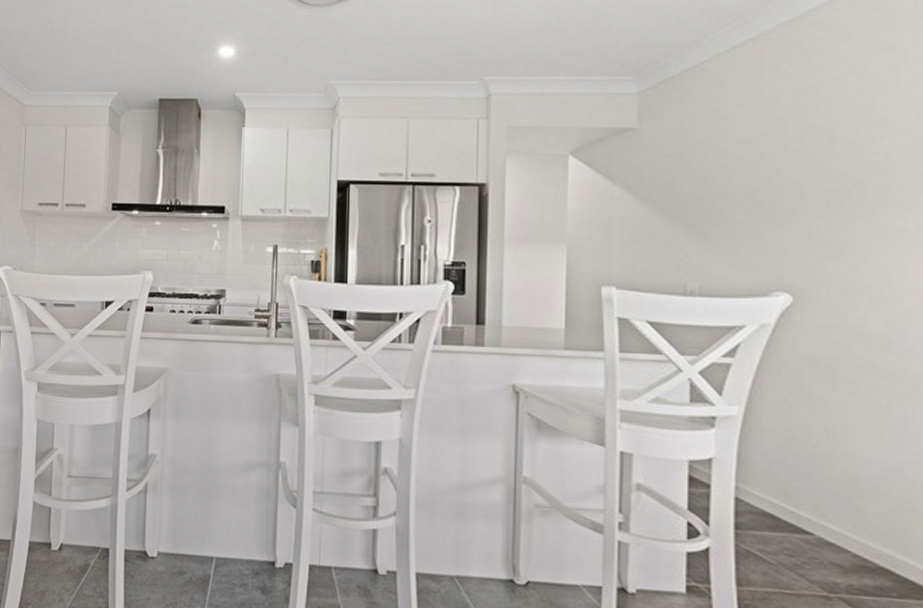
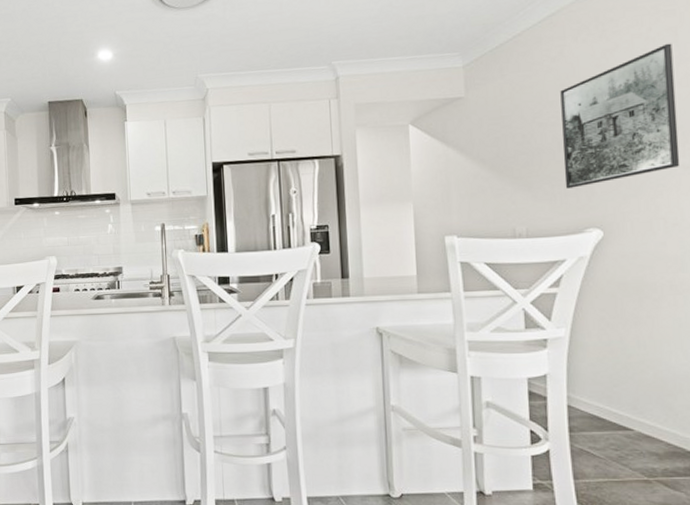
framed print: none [750,83,893,243] -> present [560,43,680,189]

